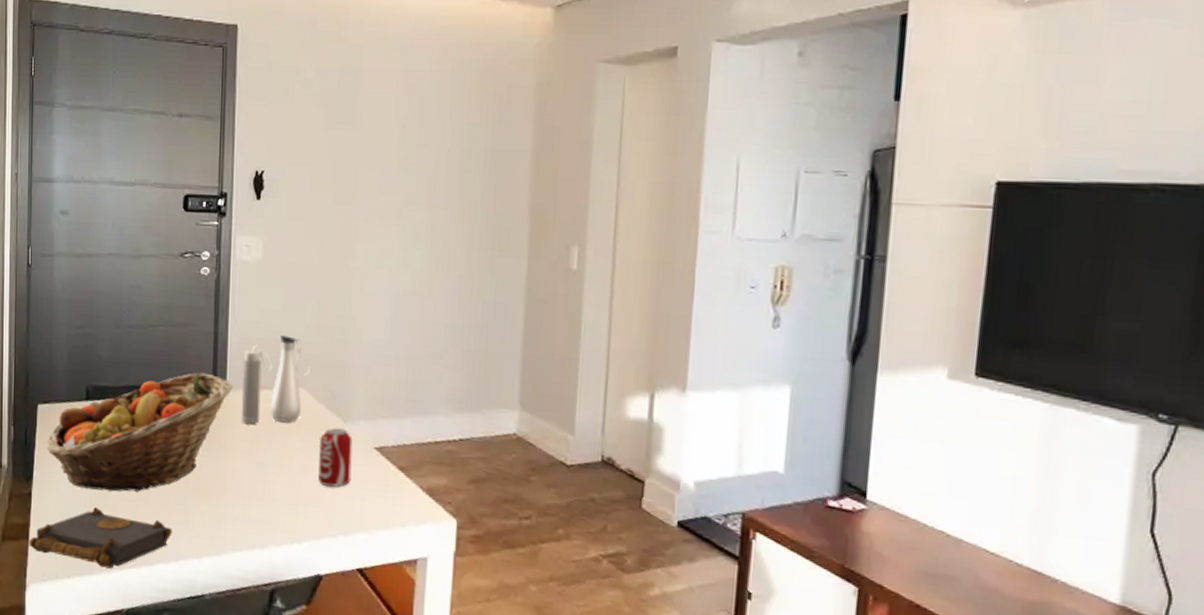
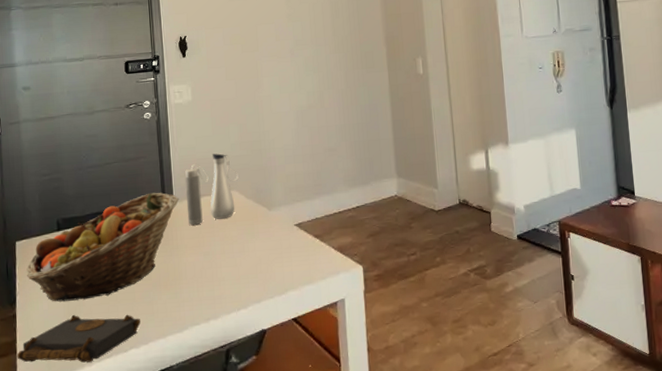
beverage can: present [317,428,353,487] -> none [251,215,279,261]

